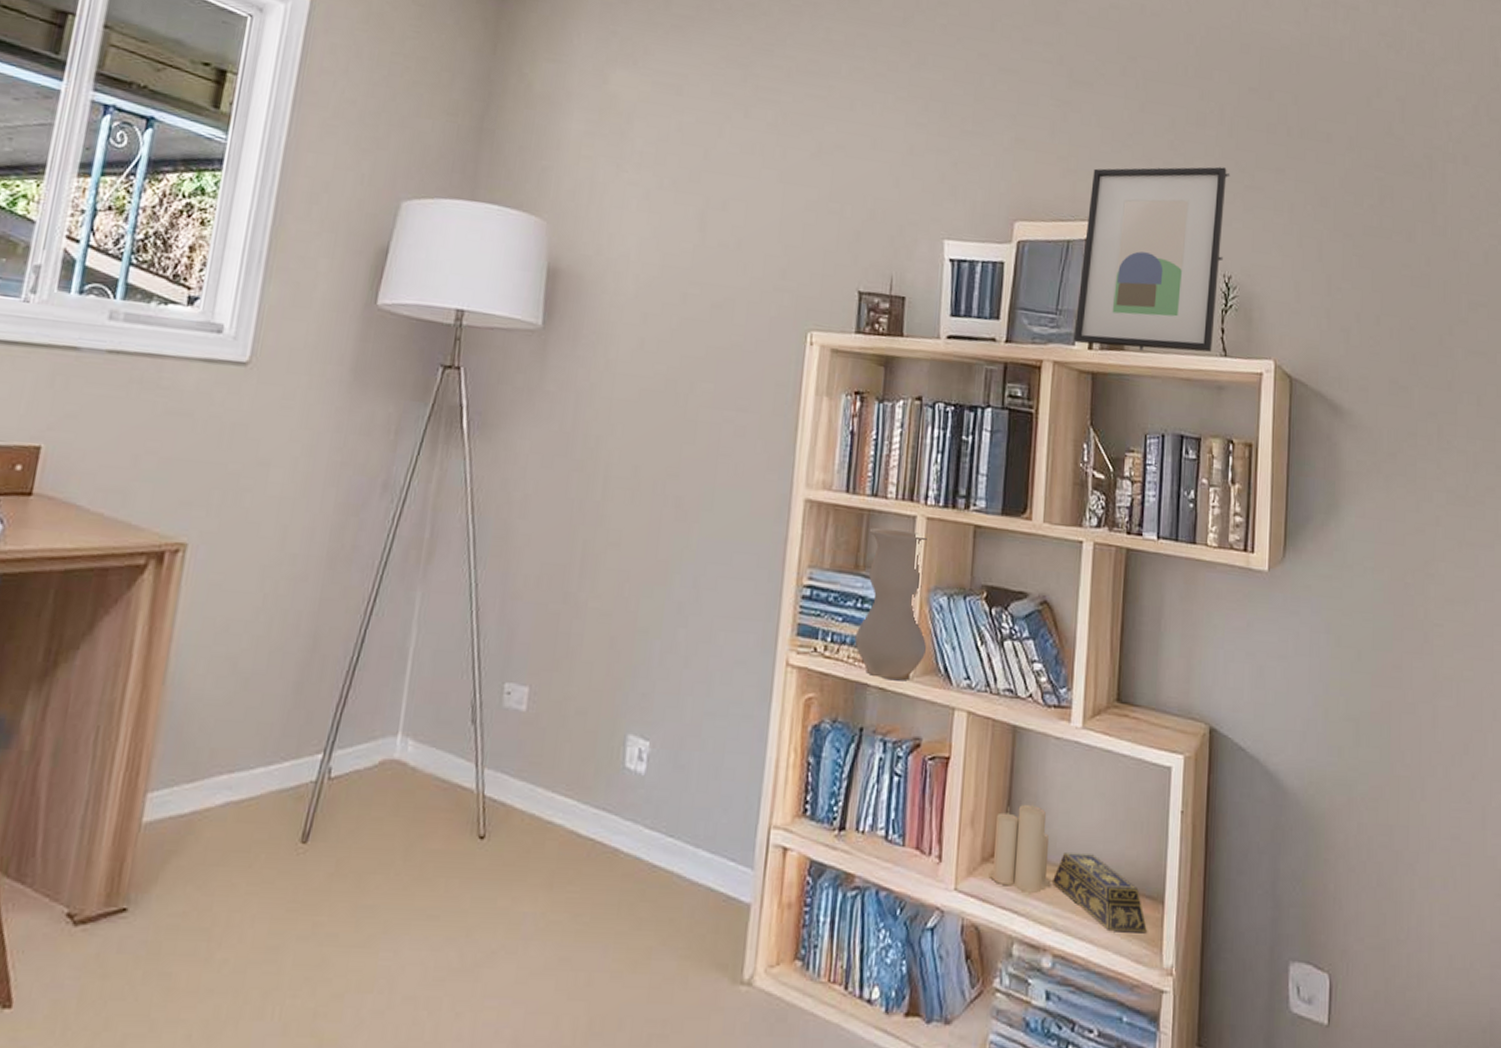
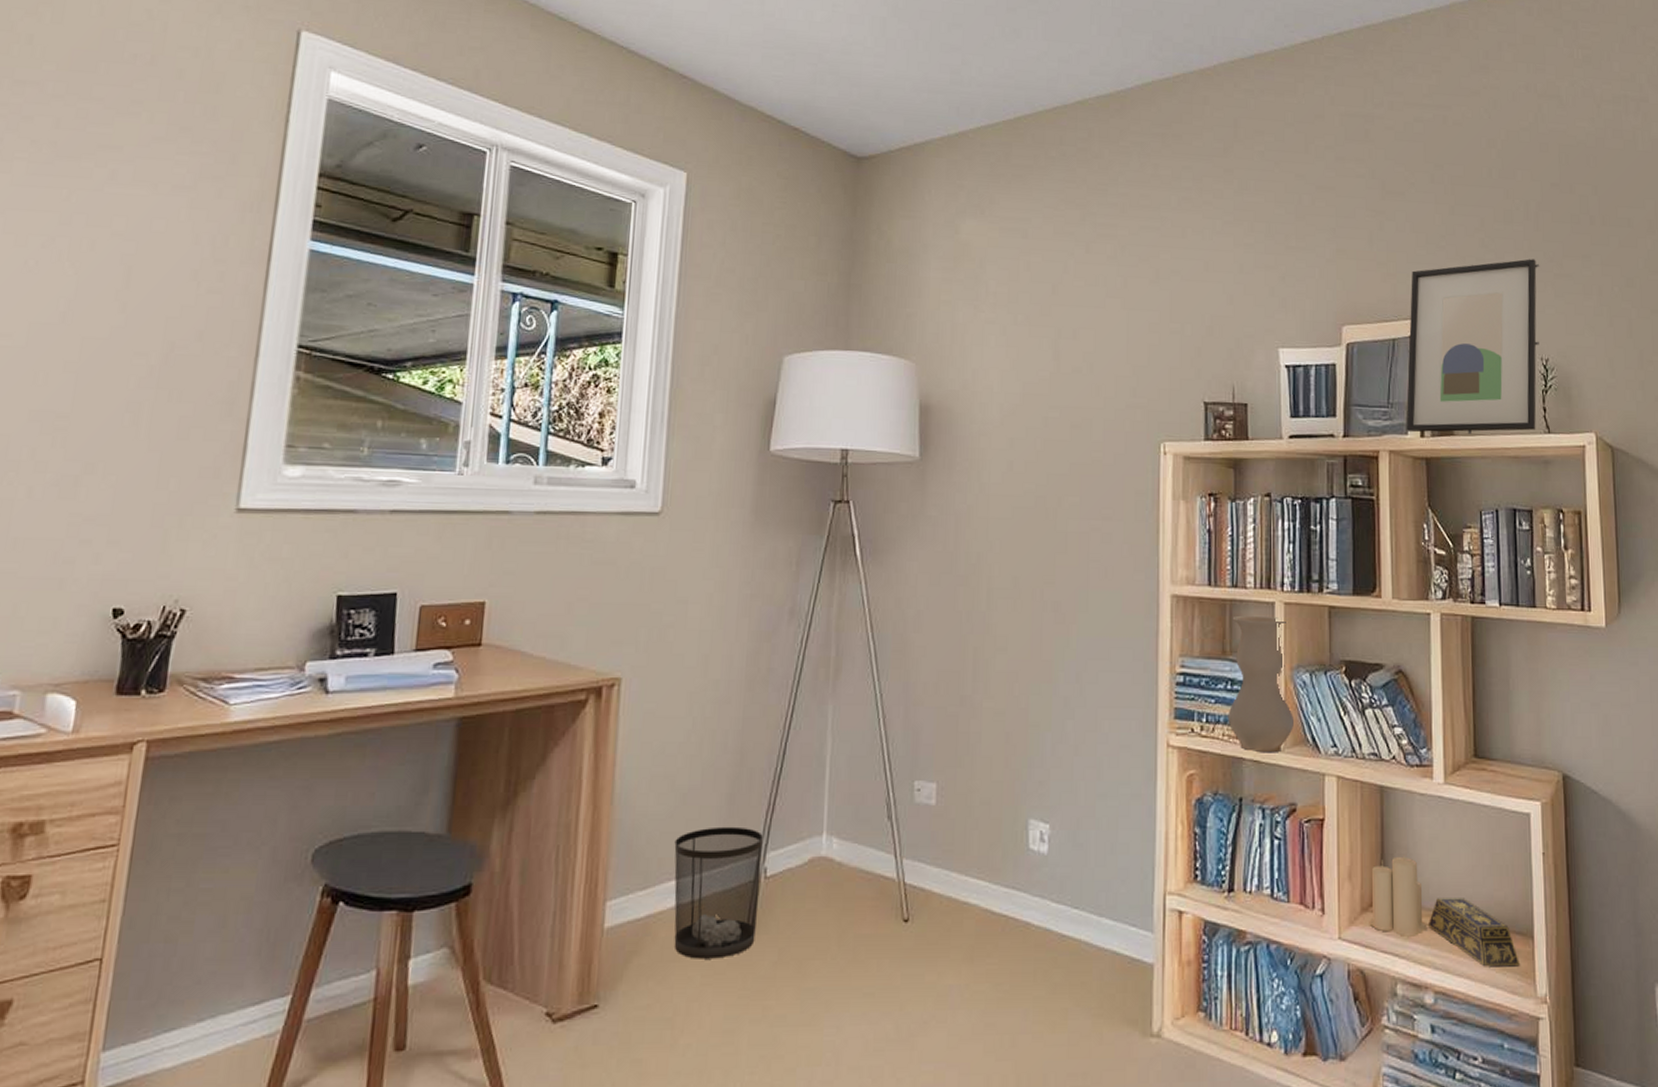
waste bin: none [219,717,331,866] -> present [674,826,763,959]

